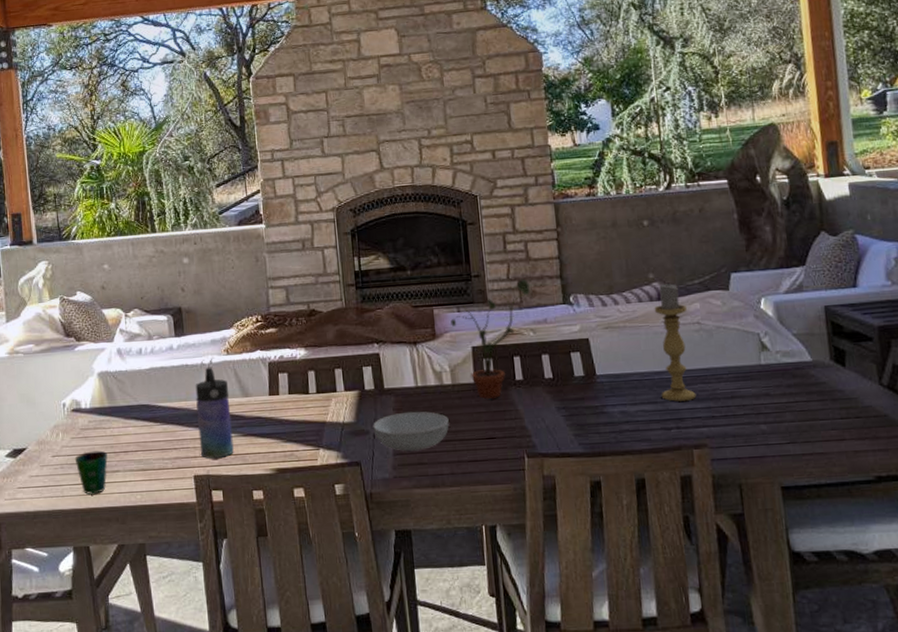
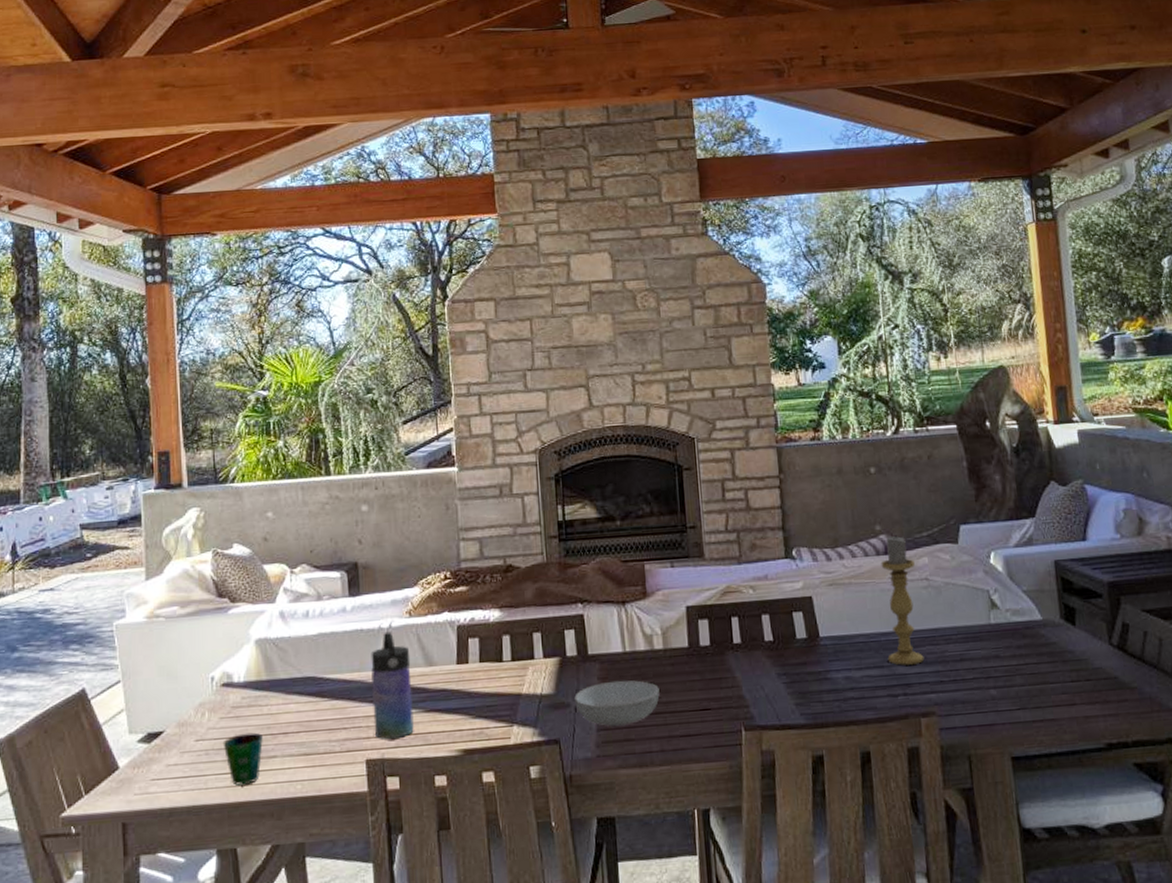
potted plant: present [451,278,531,400] -> none [663,530,751,666]

